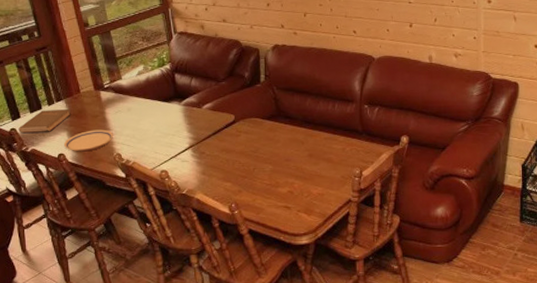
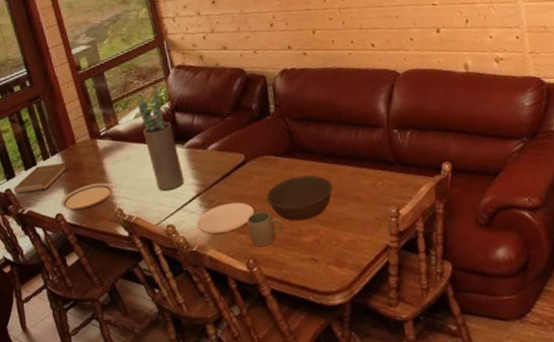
vase: none [140,44,179,141] -> present [137,82,184,191]
plate: none [188,155,239,180] -> present [197,202,254,234]
mug: none [232,164,263,194] -> present [247,210,283,247]
bowl: none [251,137,309,175] -> present [266,175,333,221]

